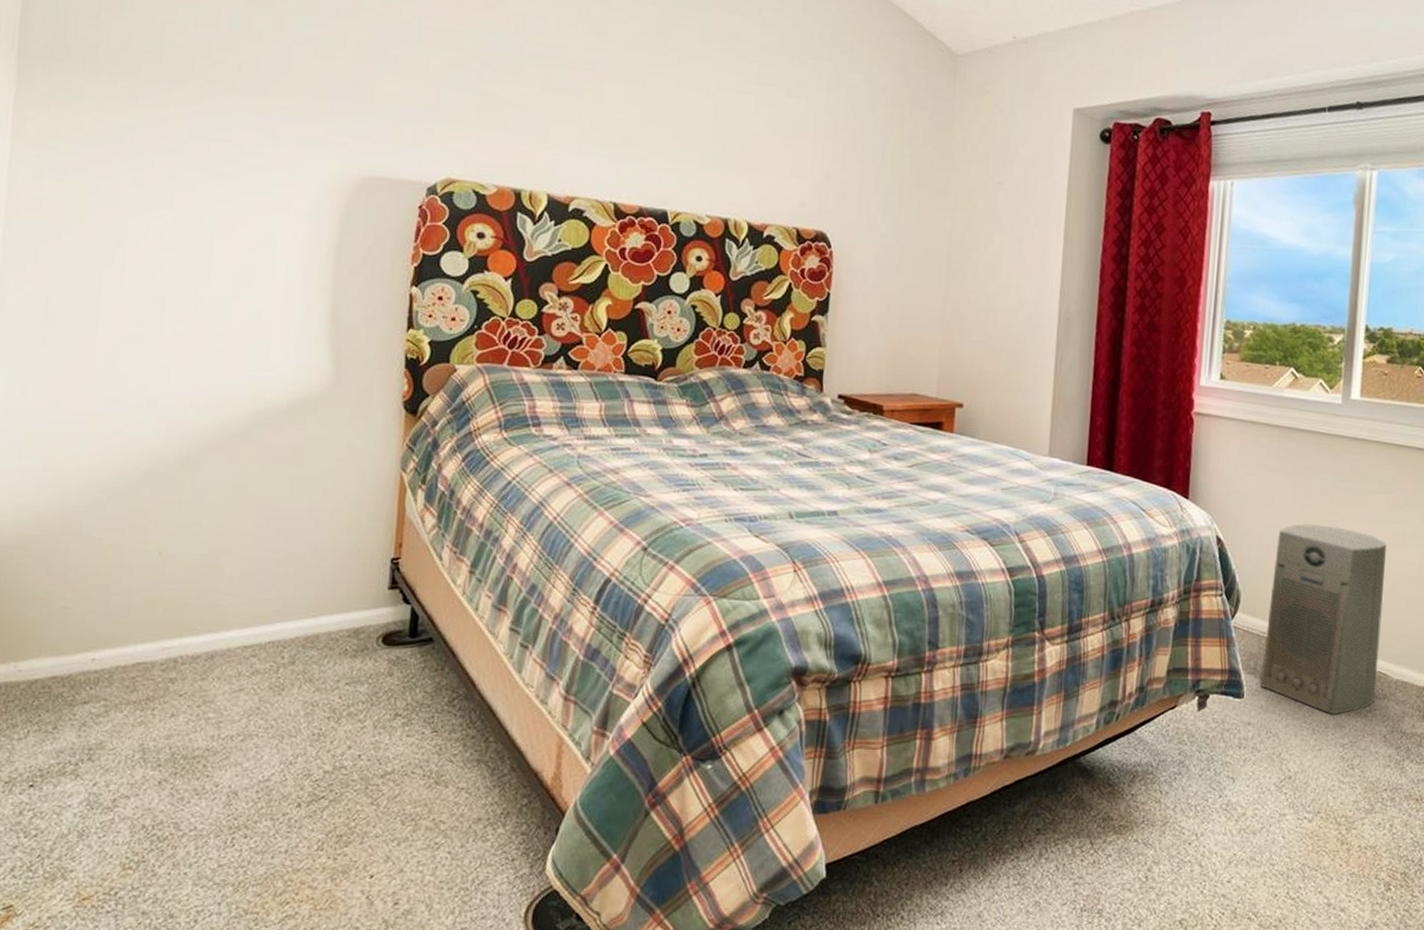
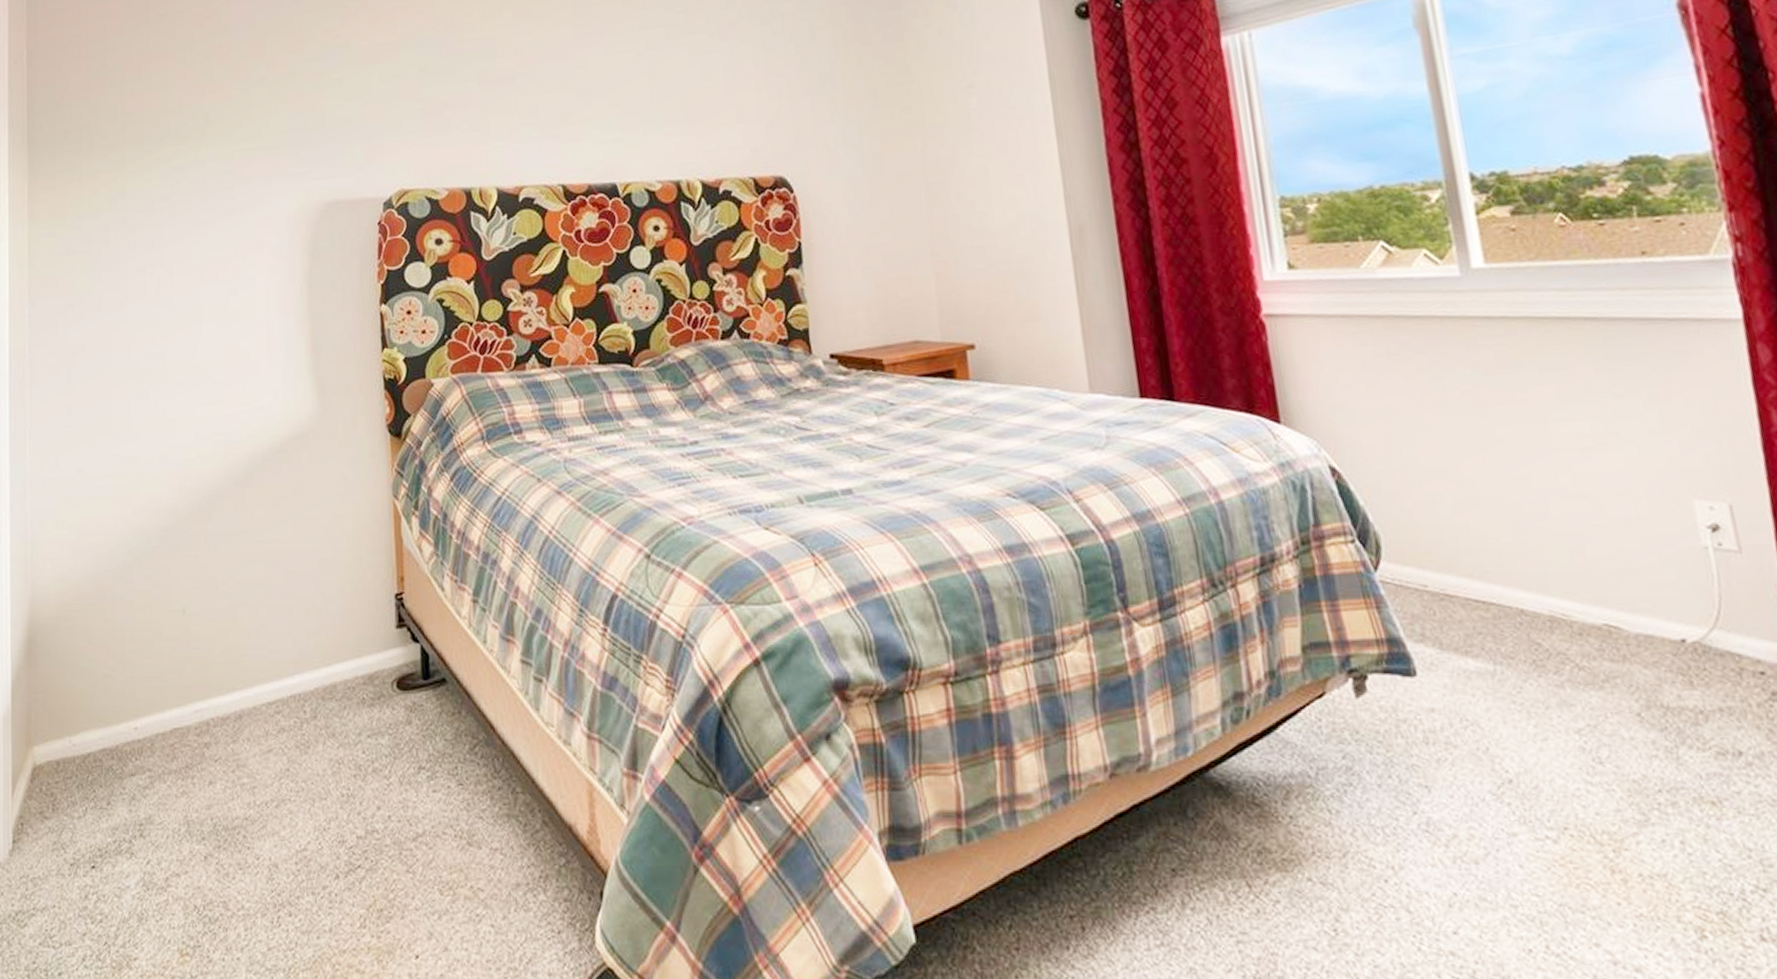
air purifier: present [1260,524,1386,715] -> none [1413,434,1610,690]

